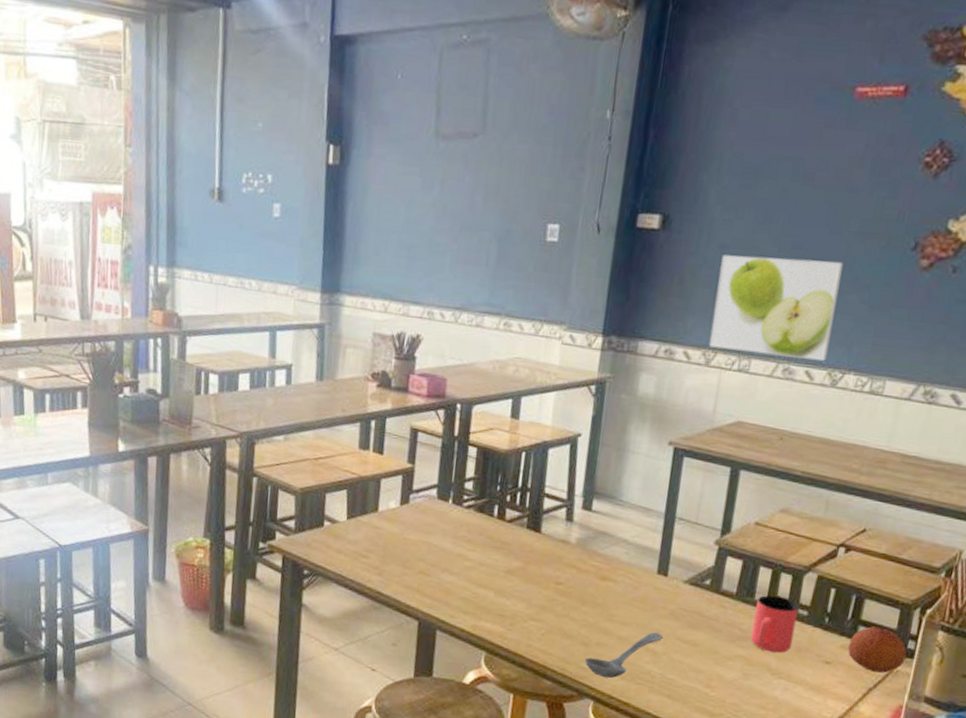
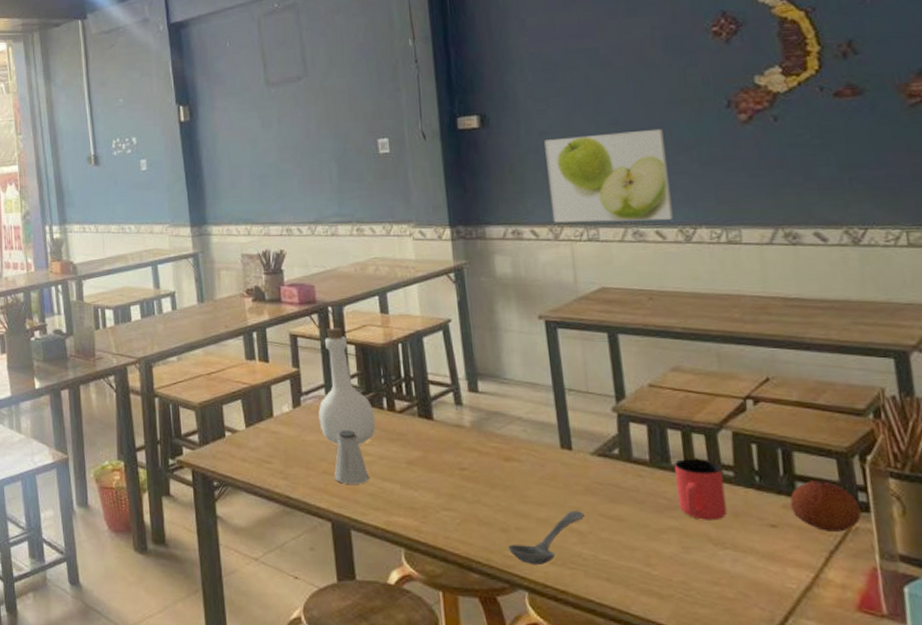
bottle: none [425,426,484,549] -> present [318,327,376,445]
saltshaker: none [430,533,465,588] -> present [334,430,369,484]

